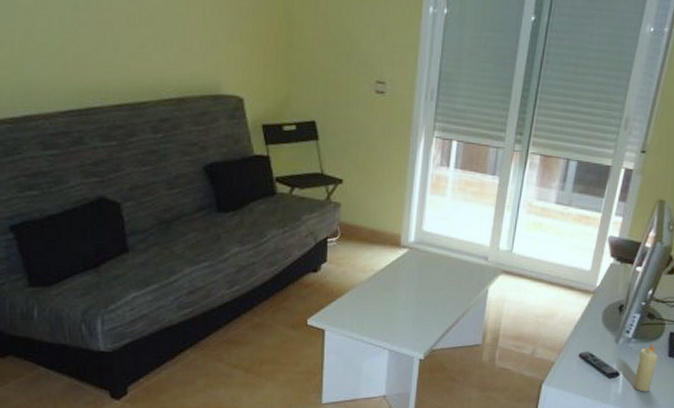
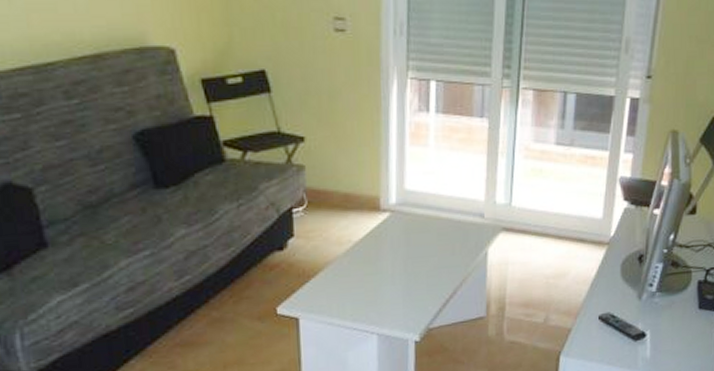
candle: present [633,344,658,392] -> none [662,296,687,353]

